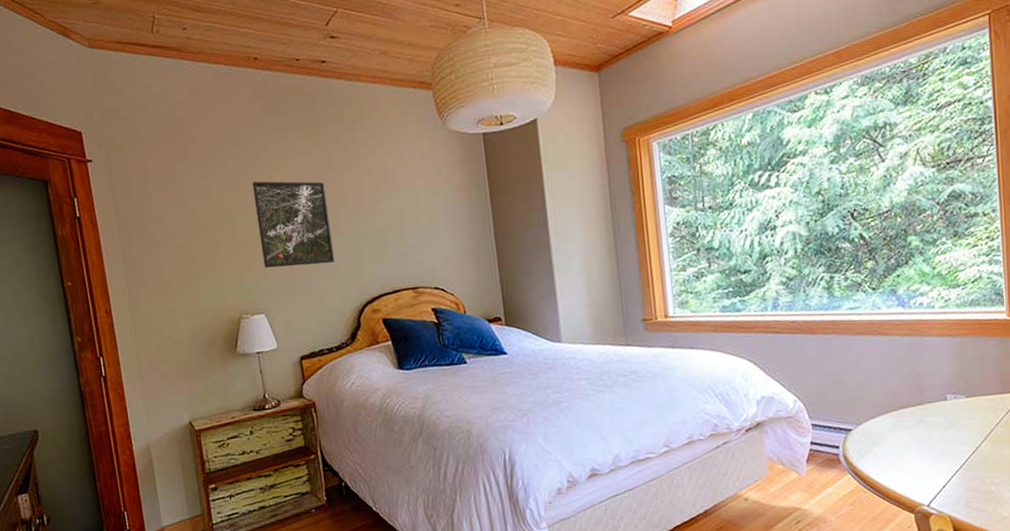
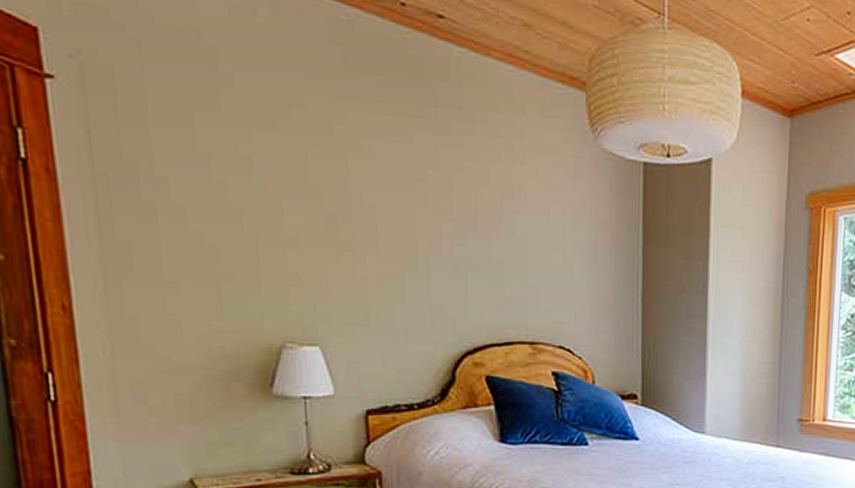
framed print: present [252,181,334,268] -> none [318,162,428,293]

